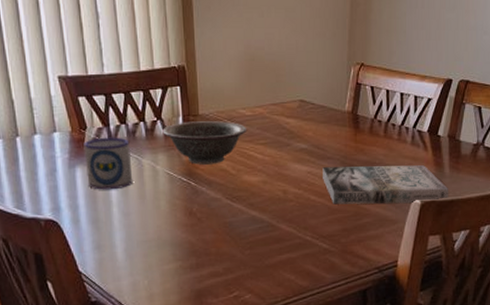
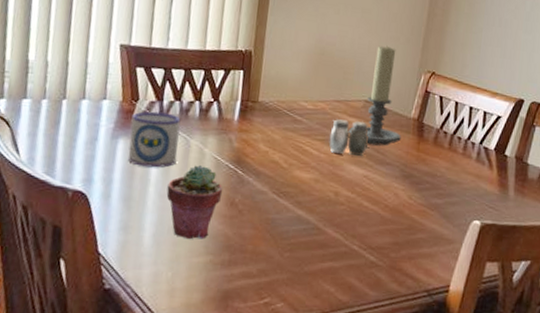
potted succulent: none [129,182,180,250] -> present [166,165,223,240]
decorative bowl: present [162,121,248,165] -> none [217,107,307,155]
salt and pepper shaker: none [271,122,307,154] -> present [328,119,369,156]
candle holder: none [288,43,338,142] -> present [349,45,401,146]
book: present [323,165,448,205] -> none [378,172,511,225]

